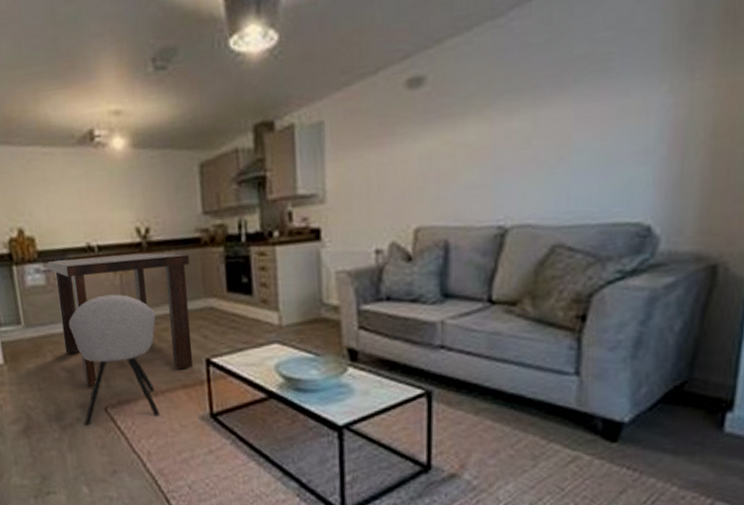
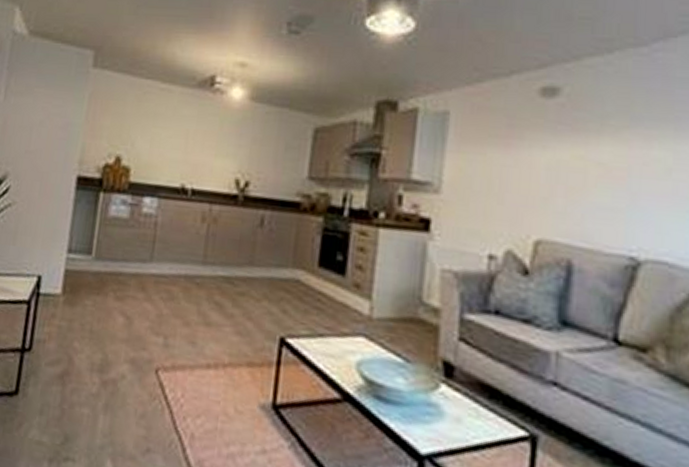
dining table: present [47,253,193,387] -> none [129,195,285,344]
chair: present [69,294,160,426] -> none [128,242,236,393]

